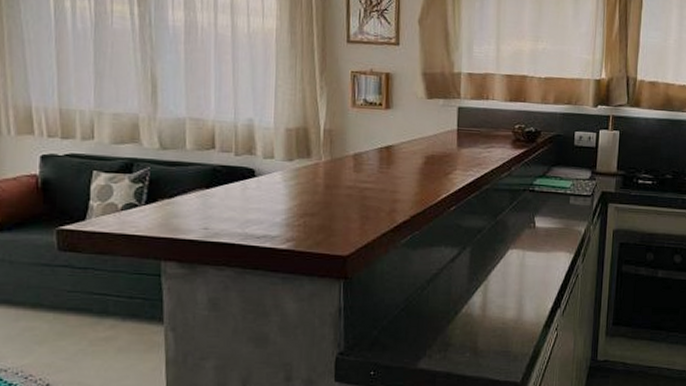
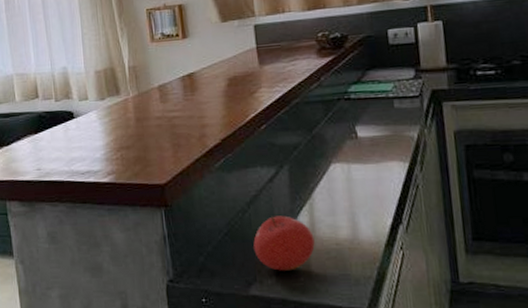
fruit: none [427,294,484,346] -> present [253,215,315,271]

